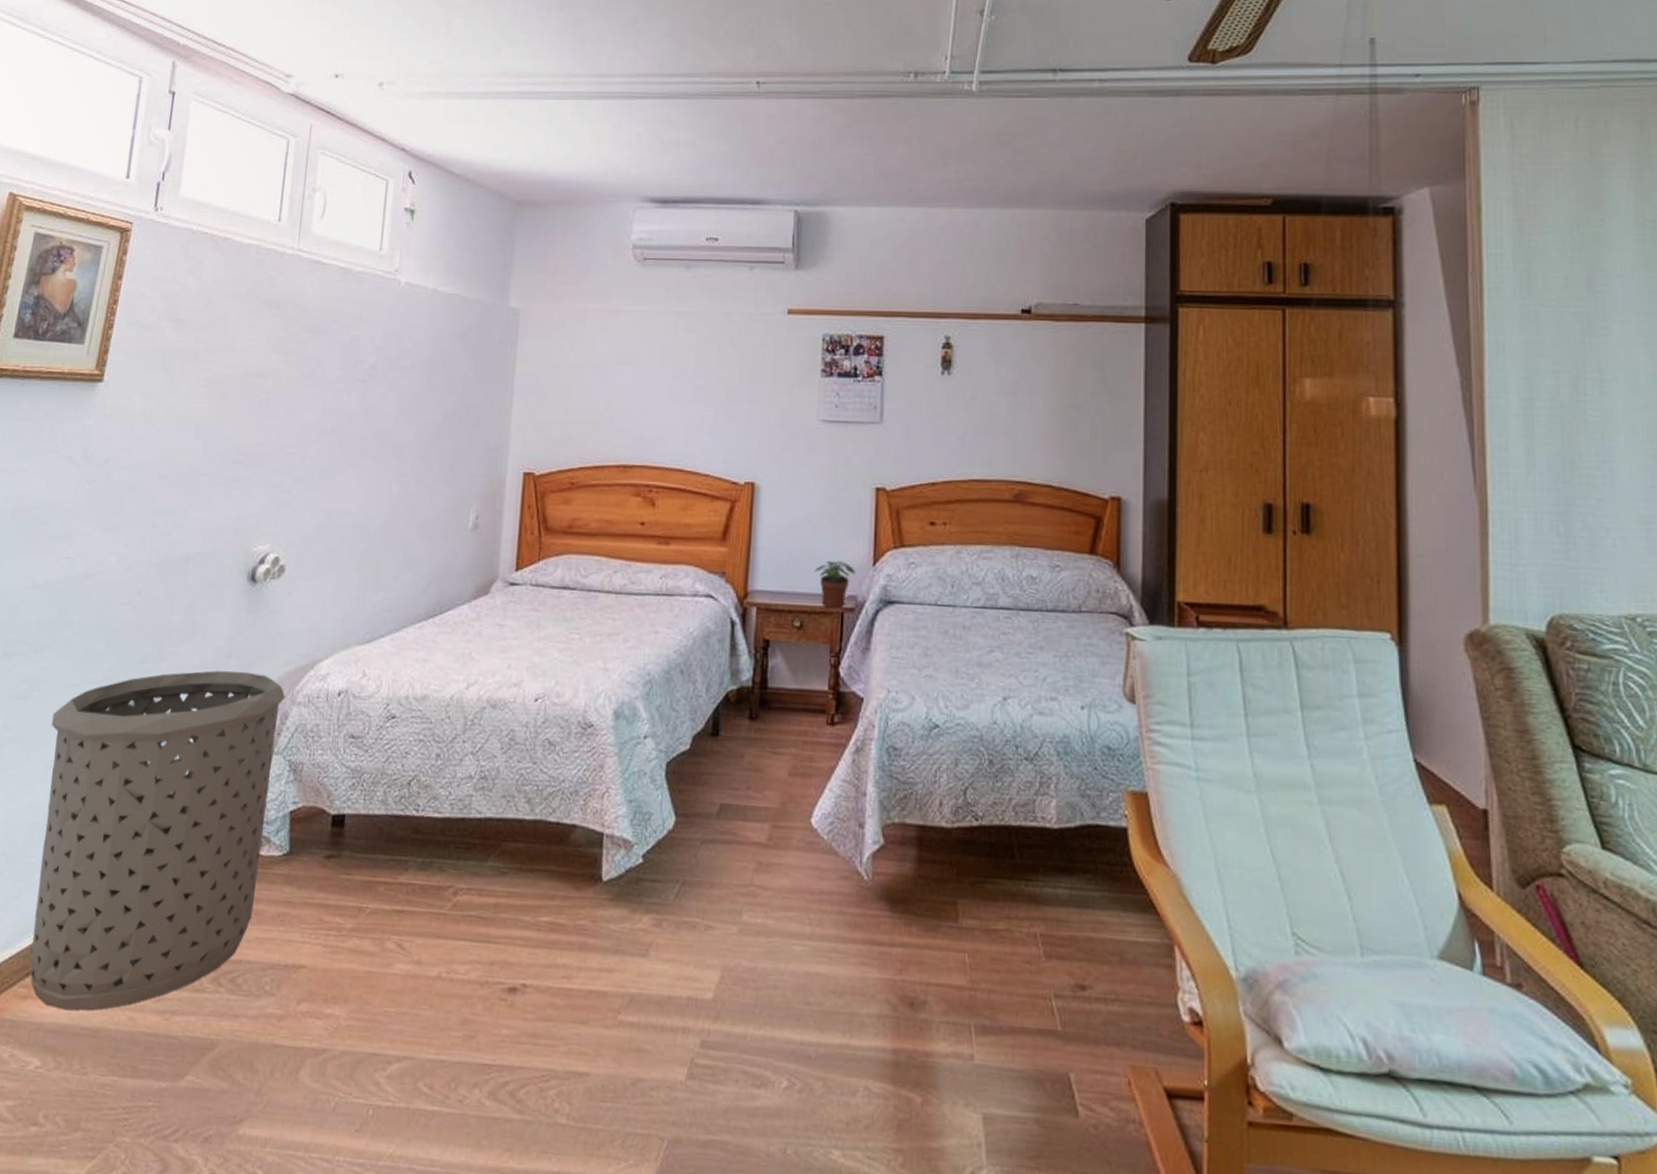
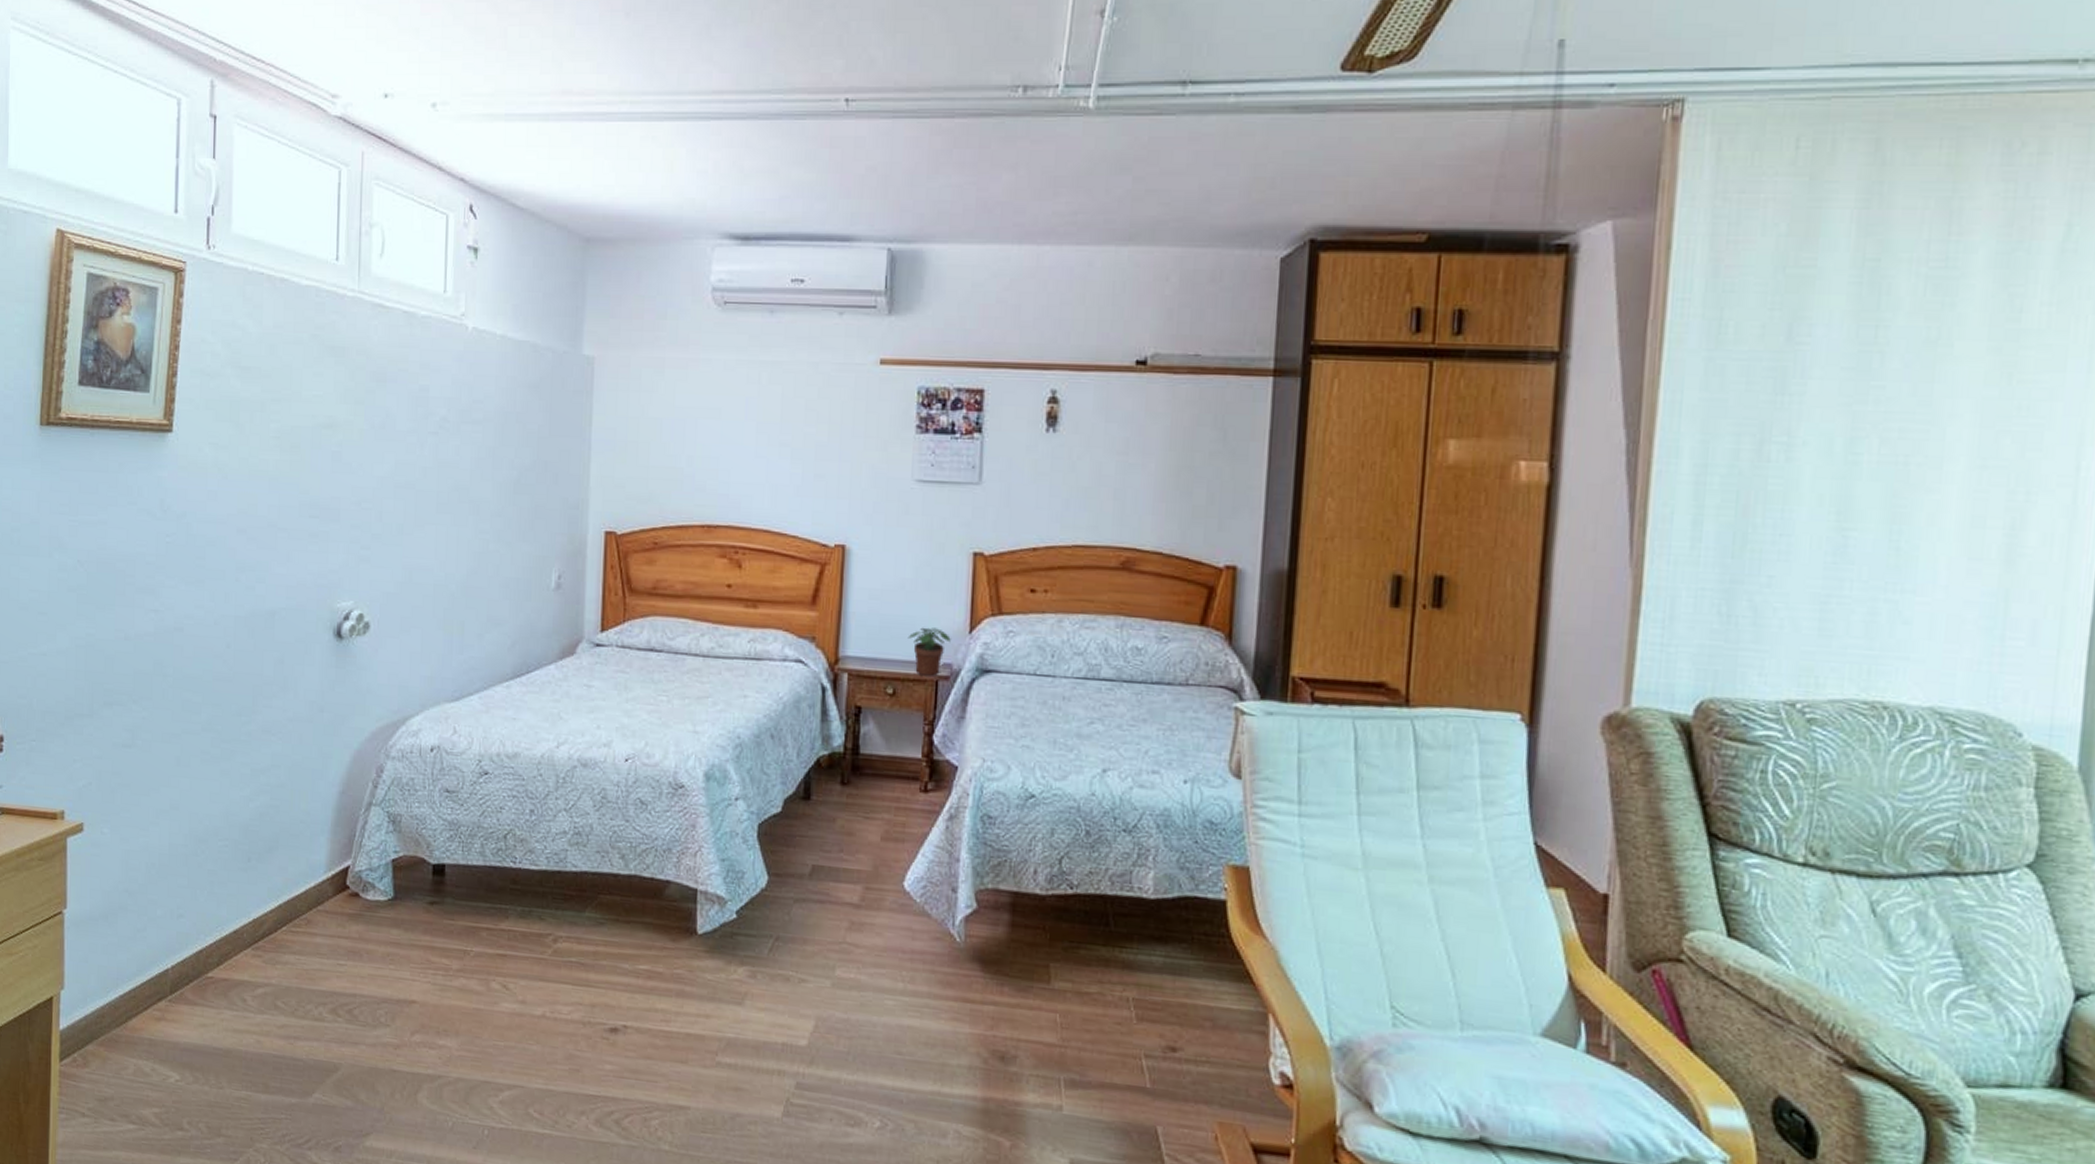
laundry basket: present [29,670,286,1011] -> none [157,724,380,1033]

